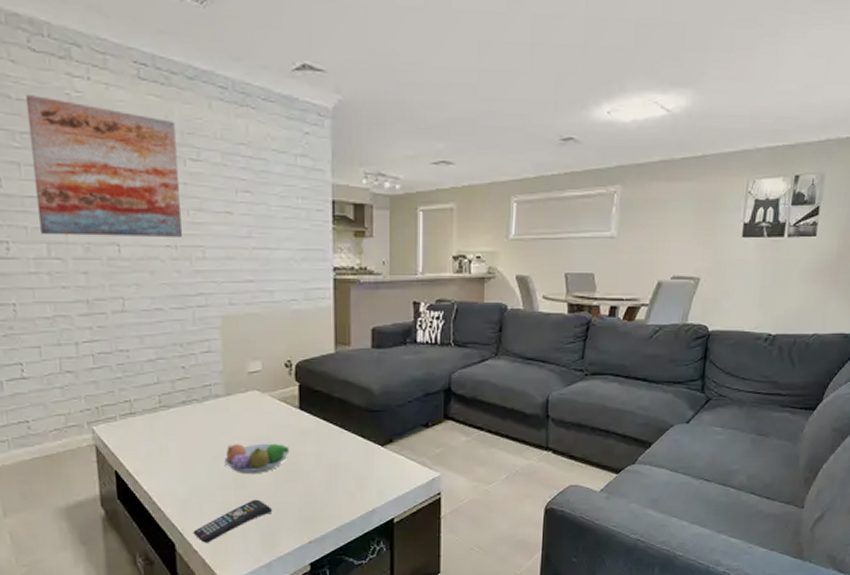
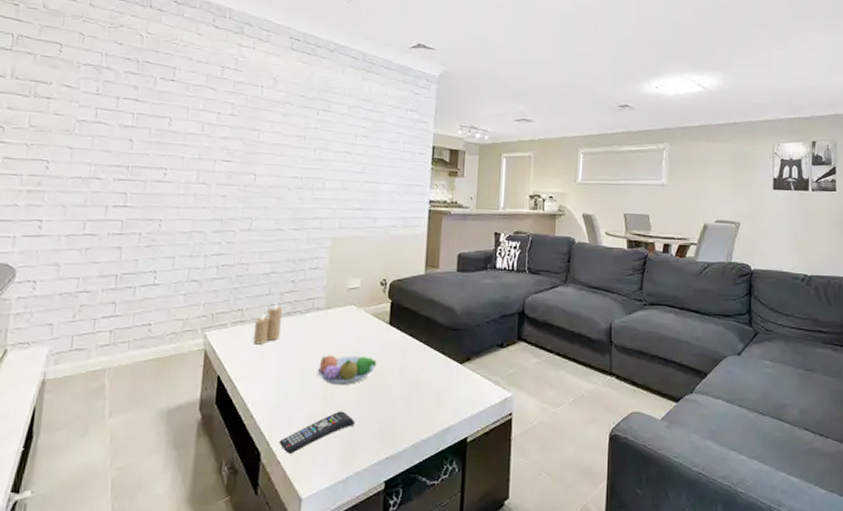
wall art: present [25,95,182,237] -> none [194,58,314,170]
candle: none [146,392,178,437] -> present [253,303,282,345]

